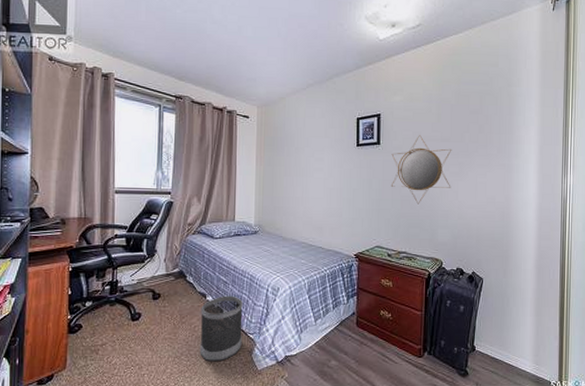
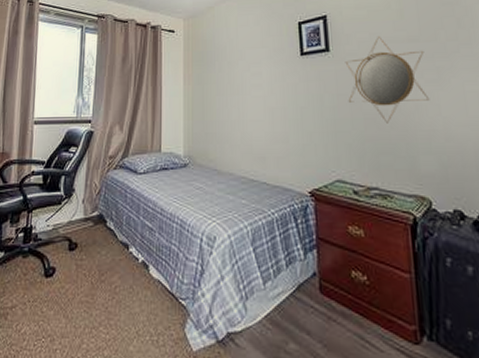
wastebasket: present [199,295,243,362] -> none [121,246,172,337]

